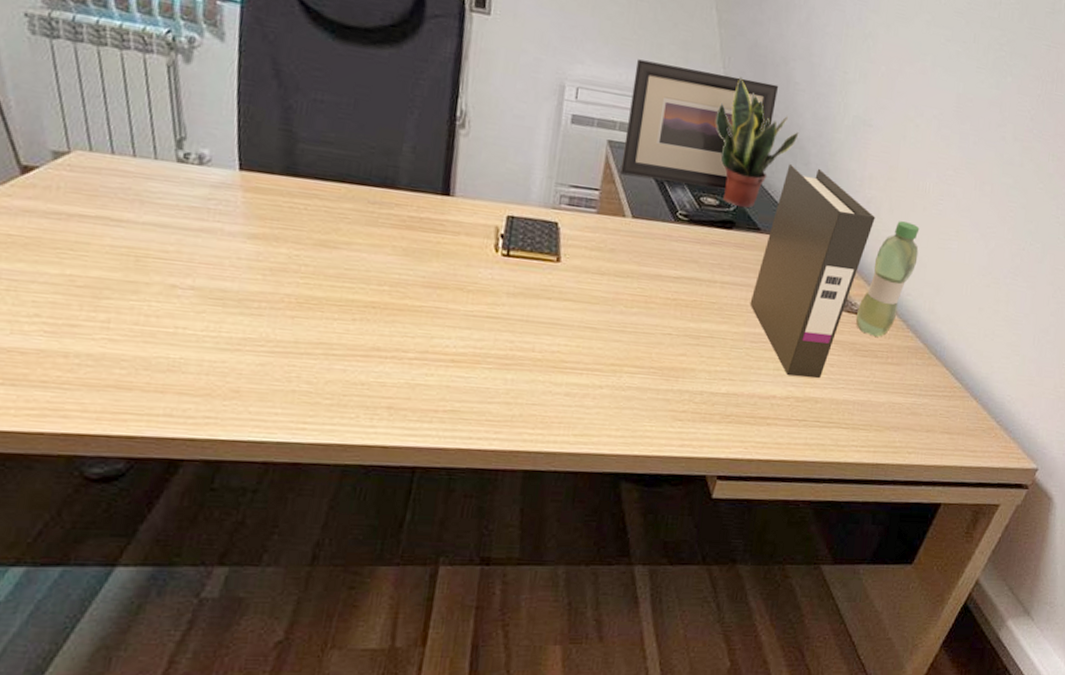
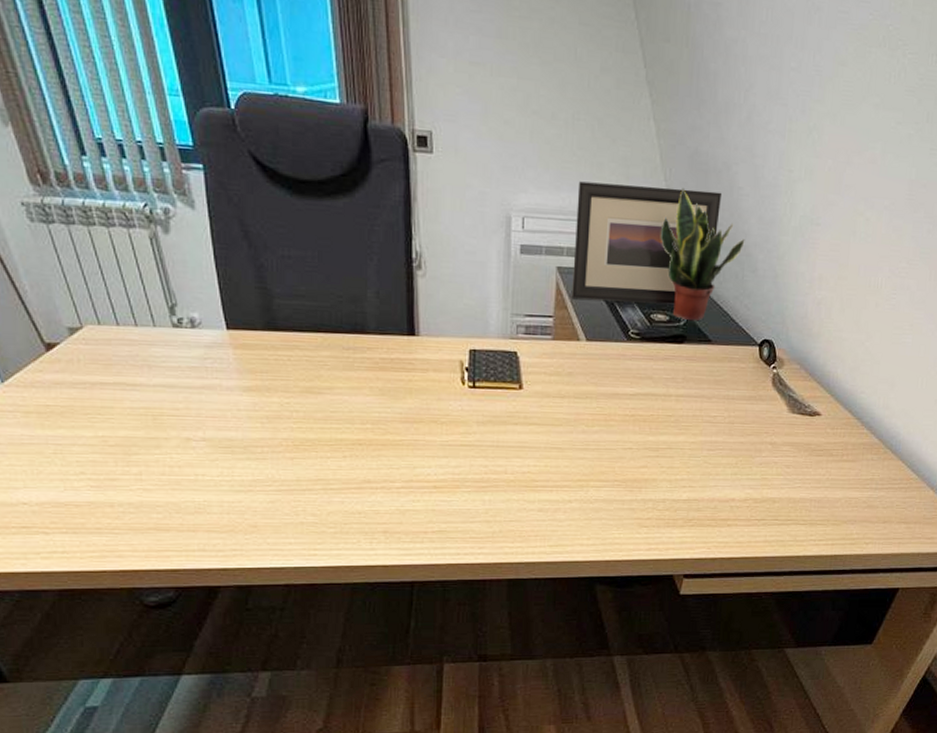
binder: present [750,163,875,378] -> none [705,272,826,479]
water bottle: present [855,221,920,337] -> none [809,320,872,436]

